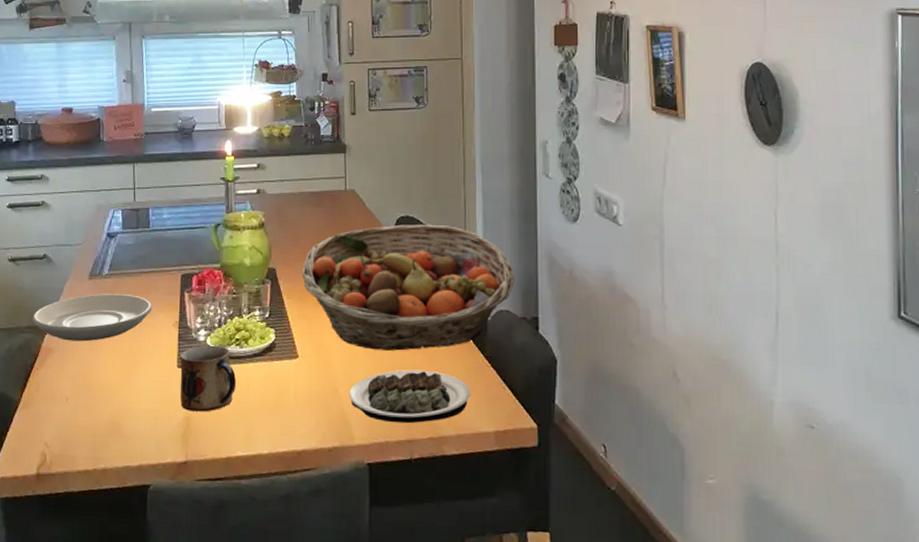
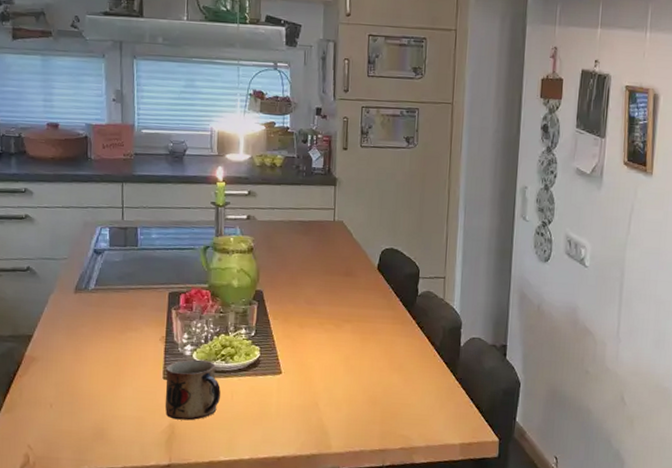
plate: present [32,293,153,342] -> none [15,307,139,352]
fruit basket: present [302,224,514,351] -> none [288,256,488,371]
plate: present [349,369,471,424] -> none [328,387,441,435]

